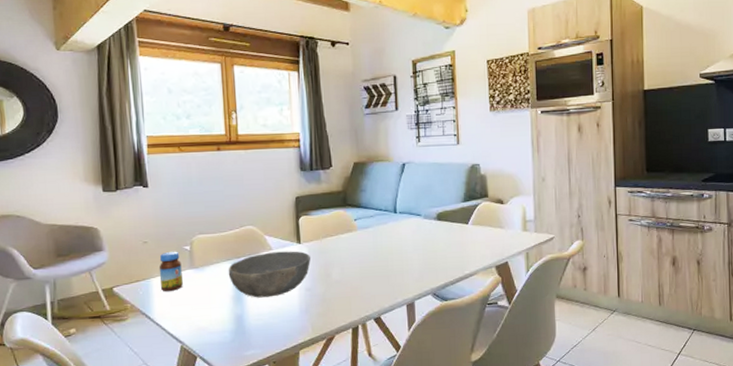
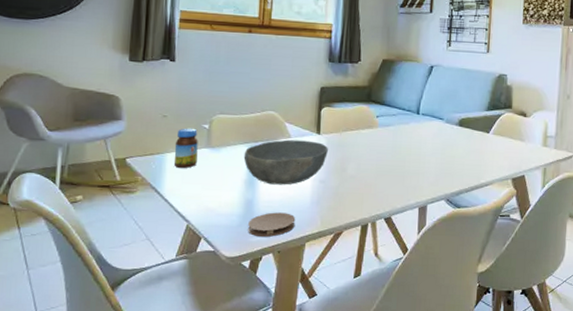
coaster: none [241,323,287,350] -> present [248,212,296,237]

